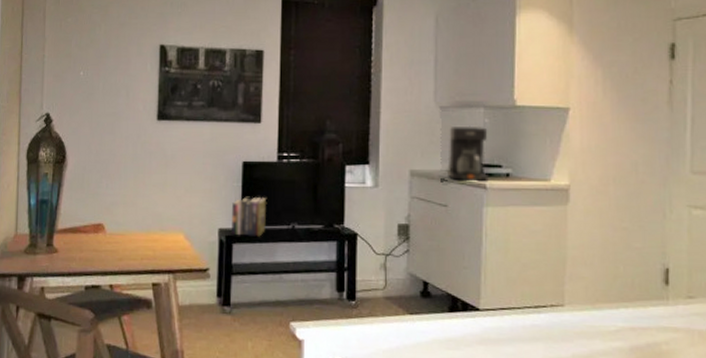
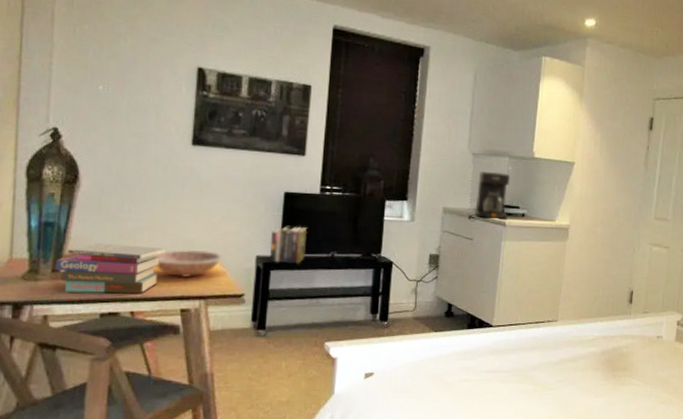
books: none [50,219,138,268] -> present [56,243,166,294]
bowl: none [130,222,190,250] -> present [156,249,225,276]

